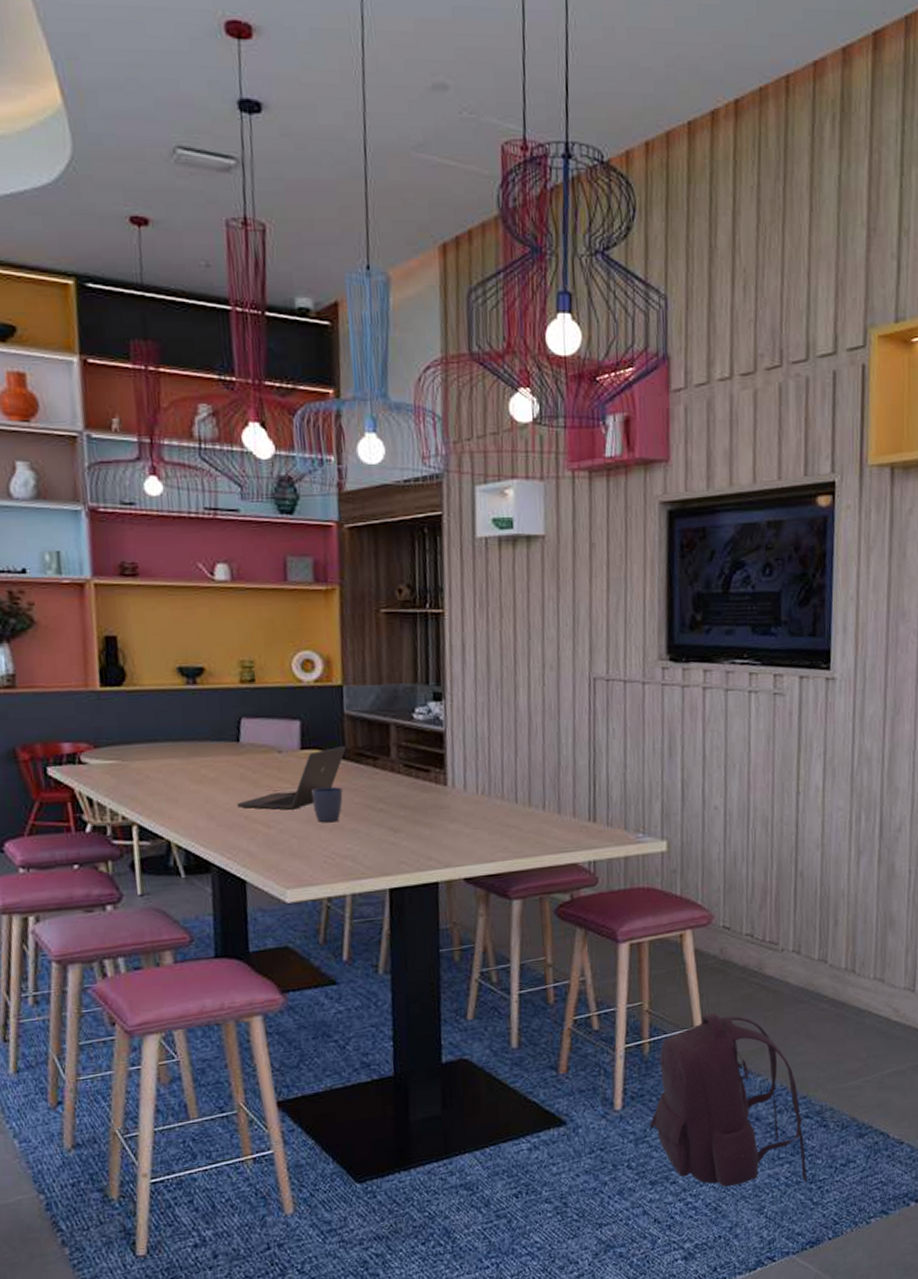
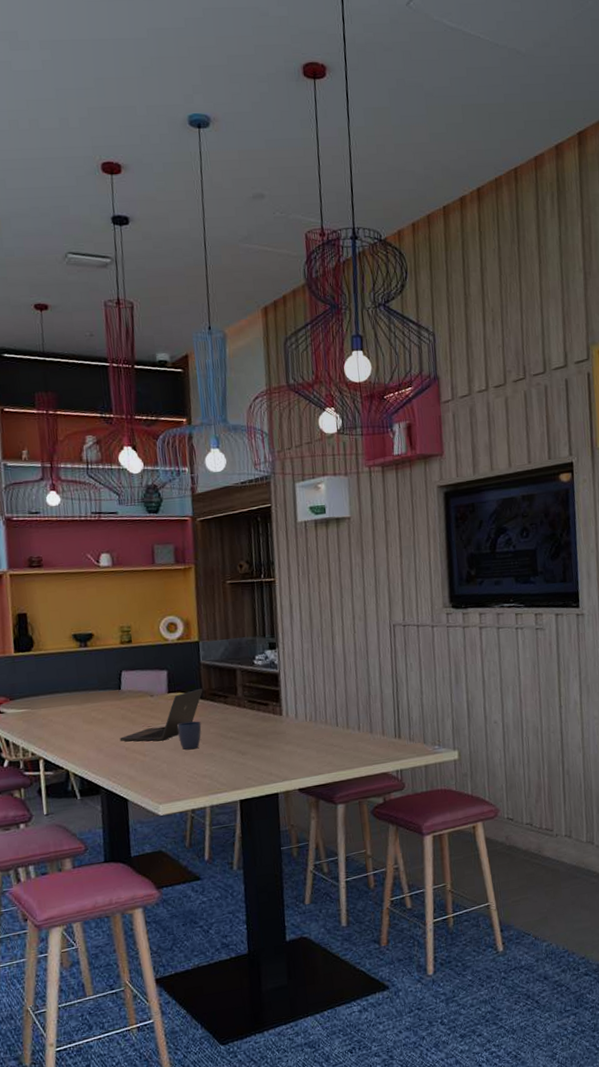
backpack: present [650,1012,807,1188] -> none [457,889,590,1038]

